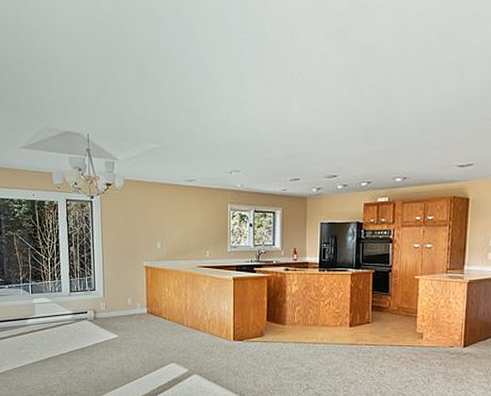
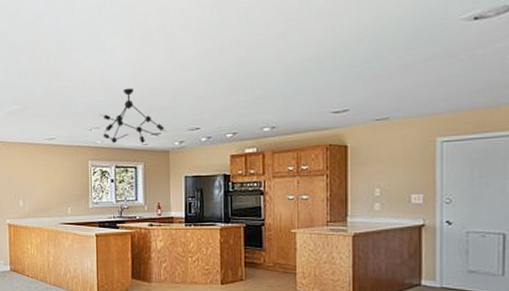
ceiling light fixture: none [241,131,305,191] -> present [100,88,166,145]

